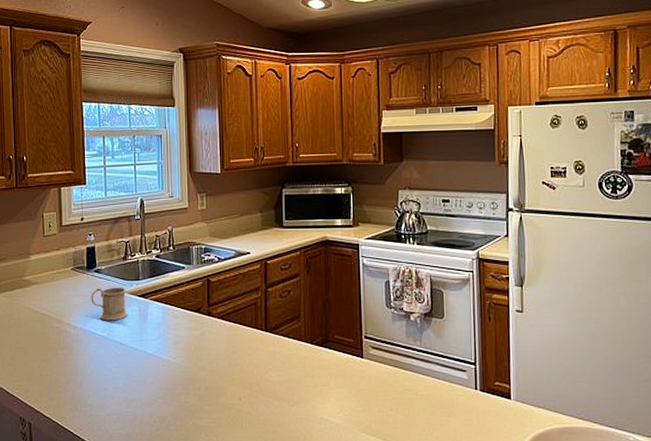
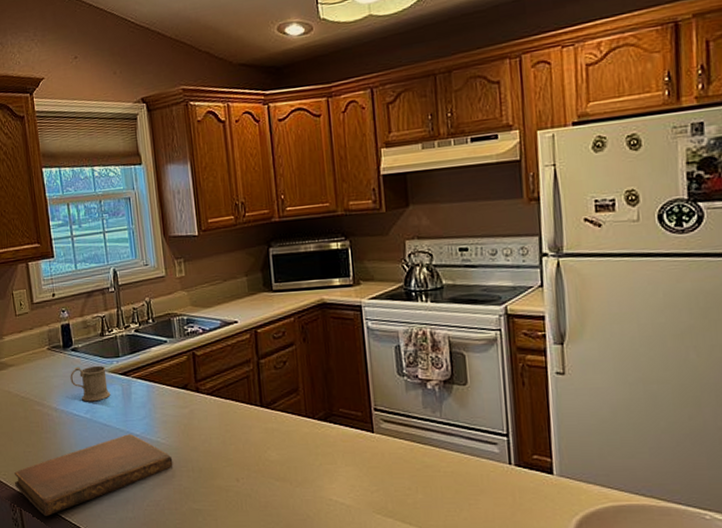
notebook: none [26,353,182,431] -> present [14,434,173,517]

